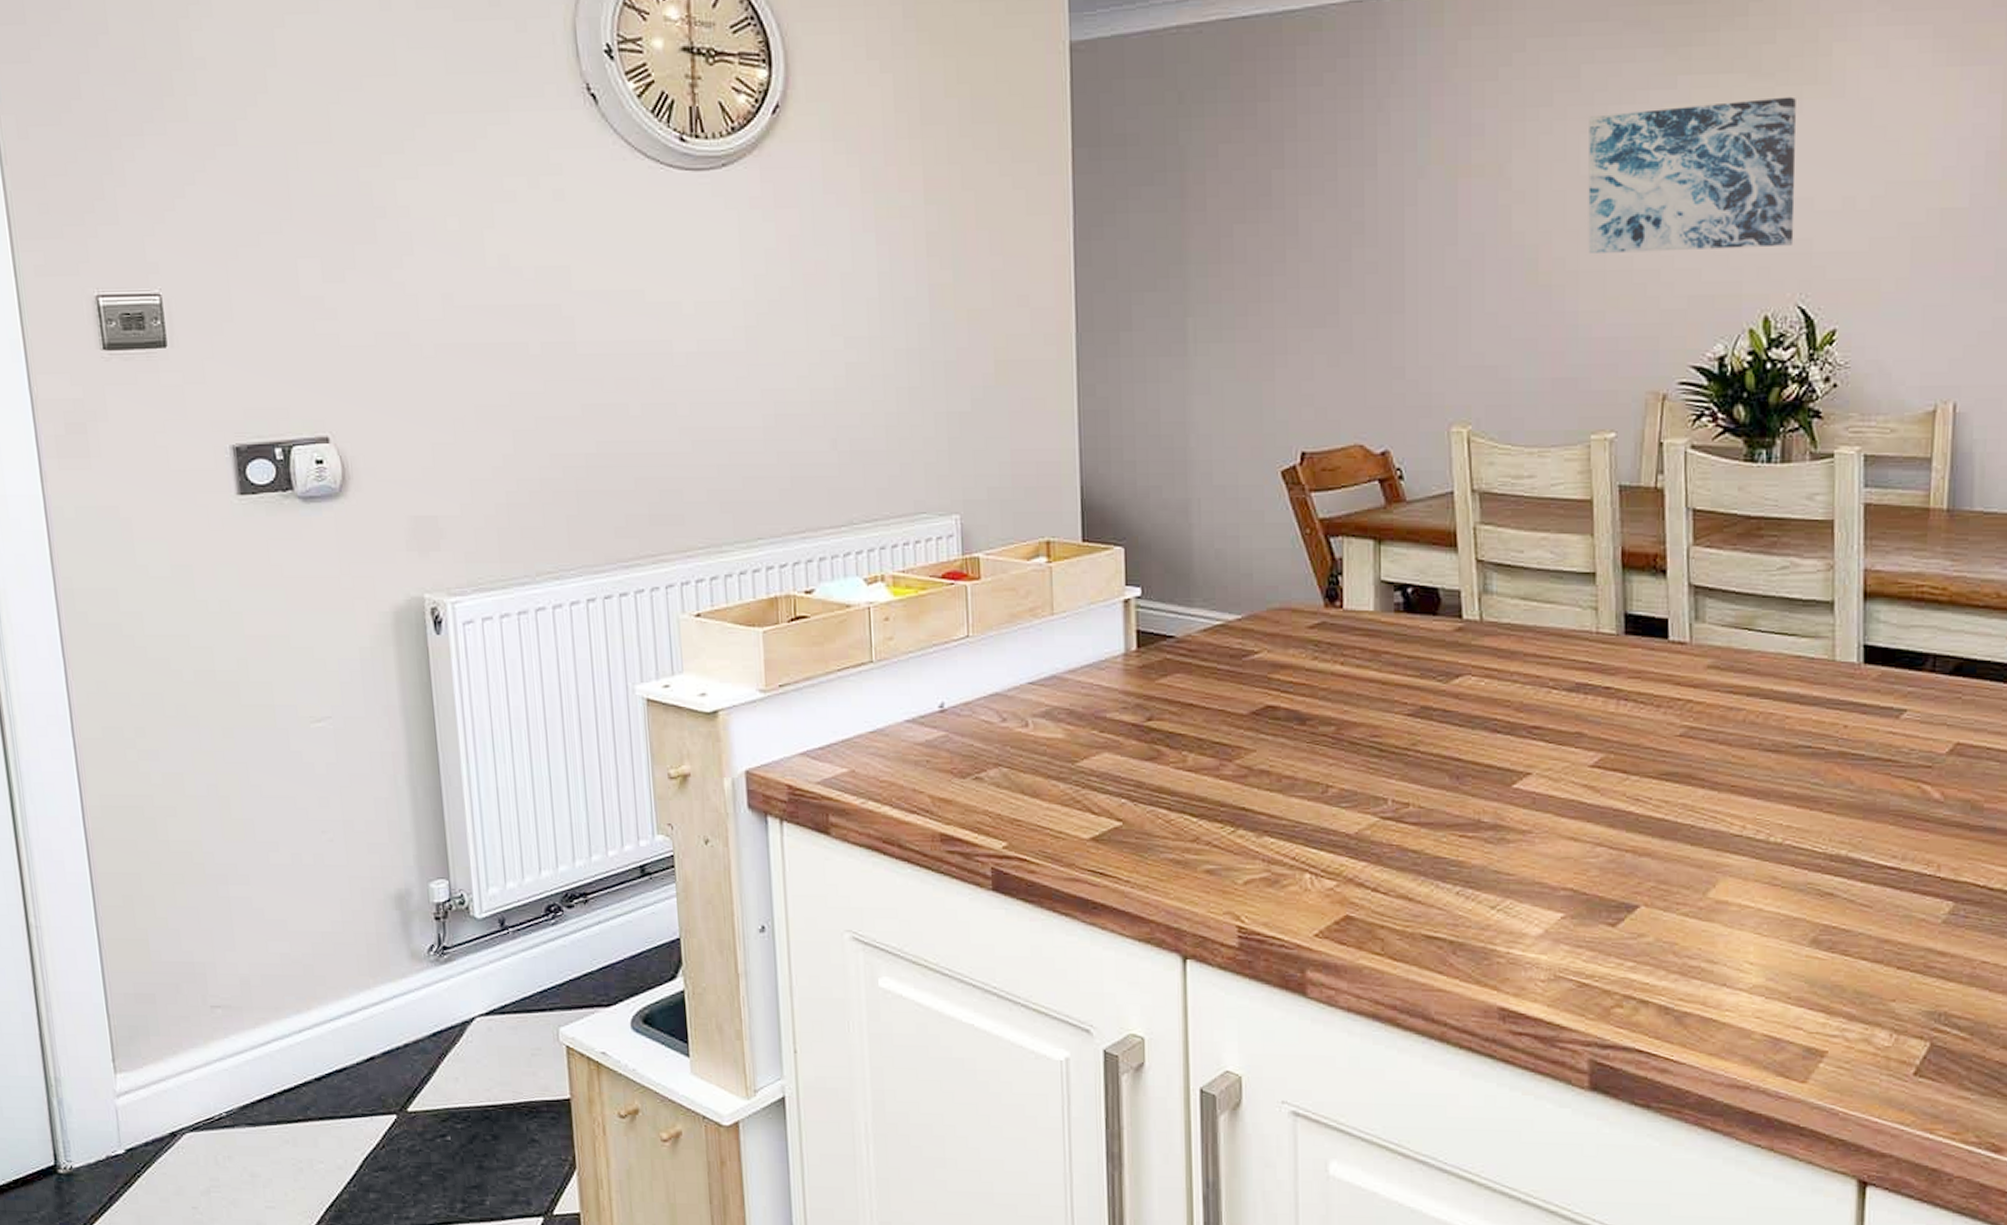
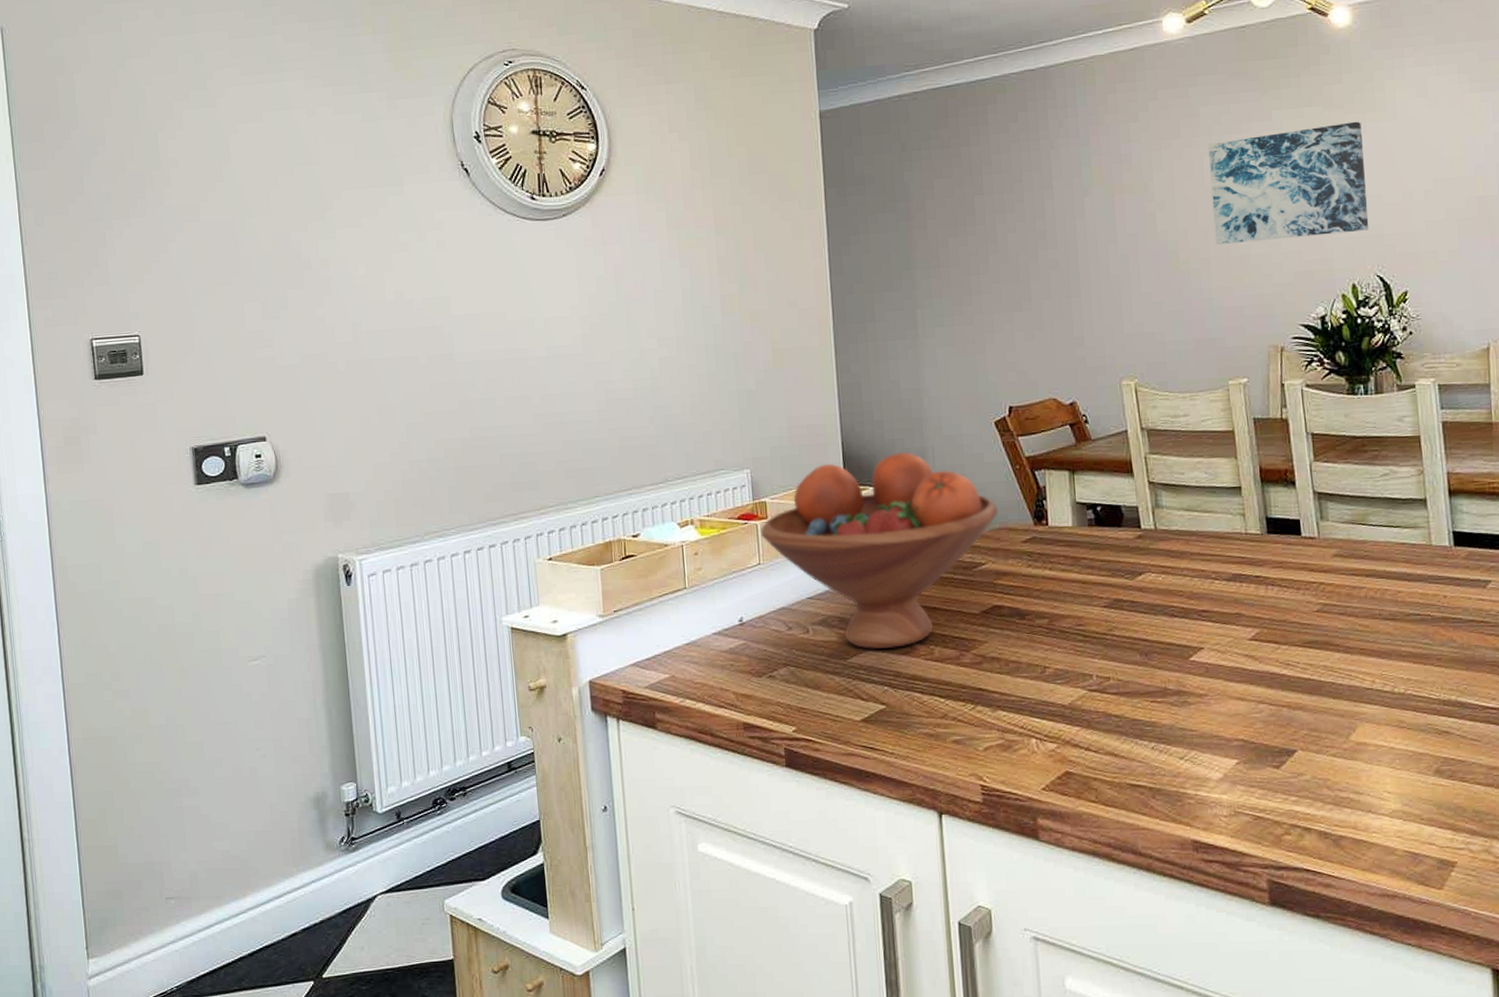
fruit bowl: none [971,503,1279,753] -> present [761,451,998,650]

